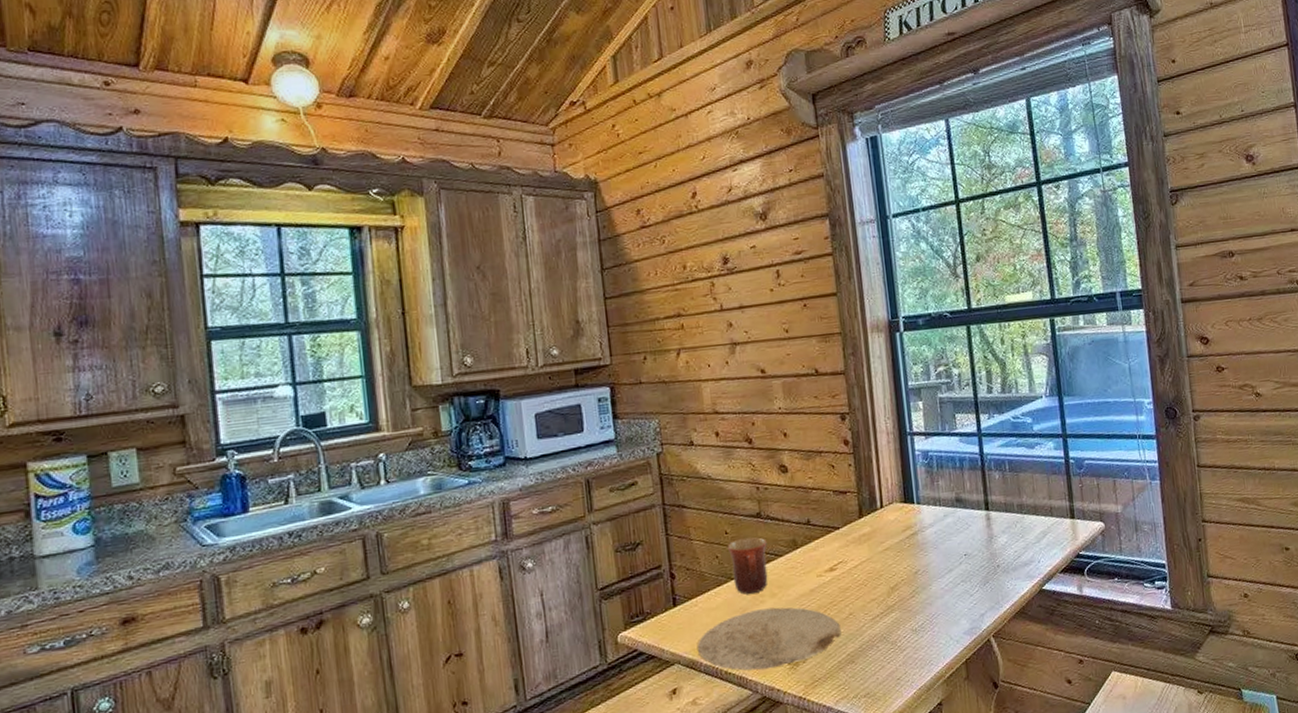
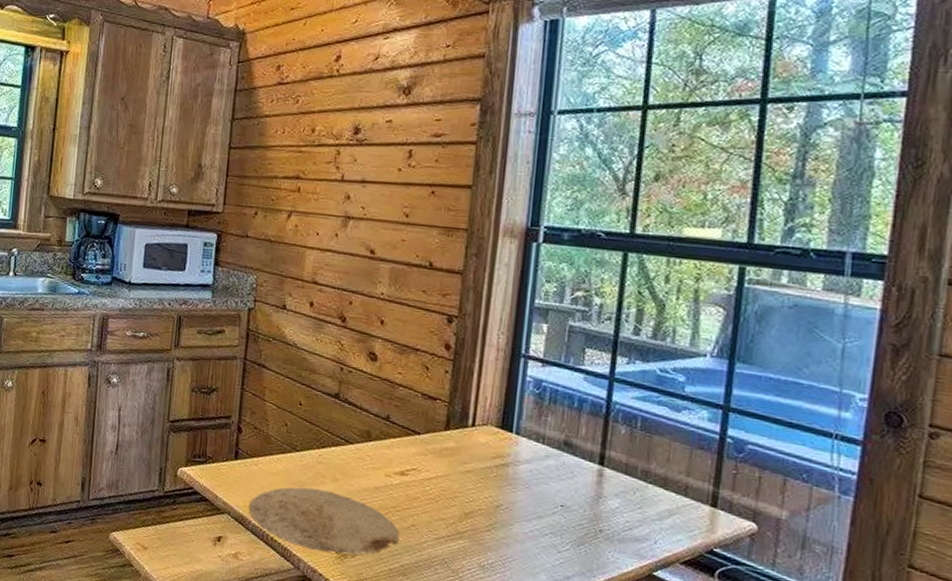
mug: present [727,537,768,594] -> none [297,413,340,472]

